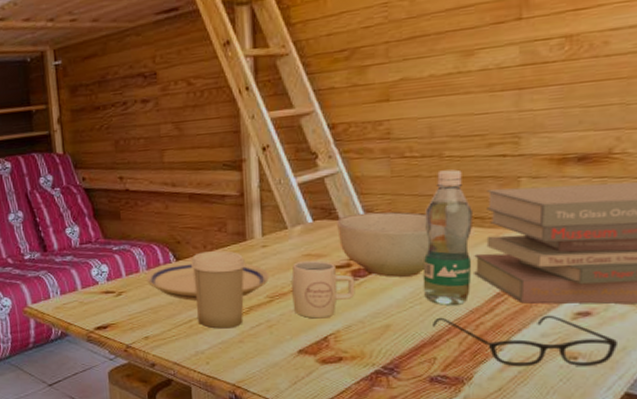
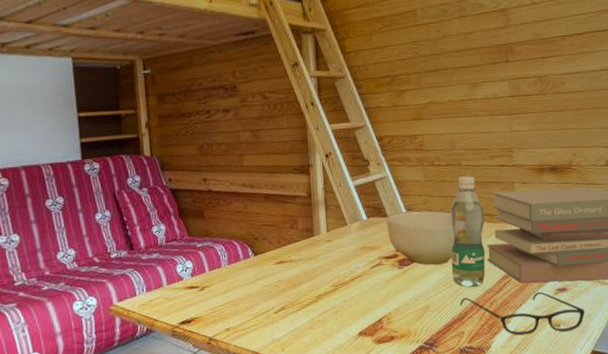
plate: present [145,260,270,301] -> none [227,254,334,292]
cup: present [190,250,245,329] -> none [267,245,314,317]
mug: present [291,260,355,319] -> none [351,252,402,304]

